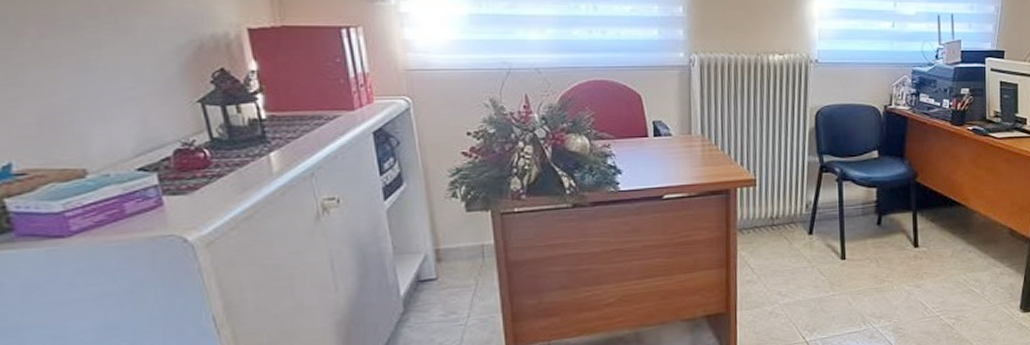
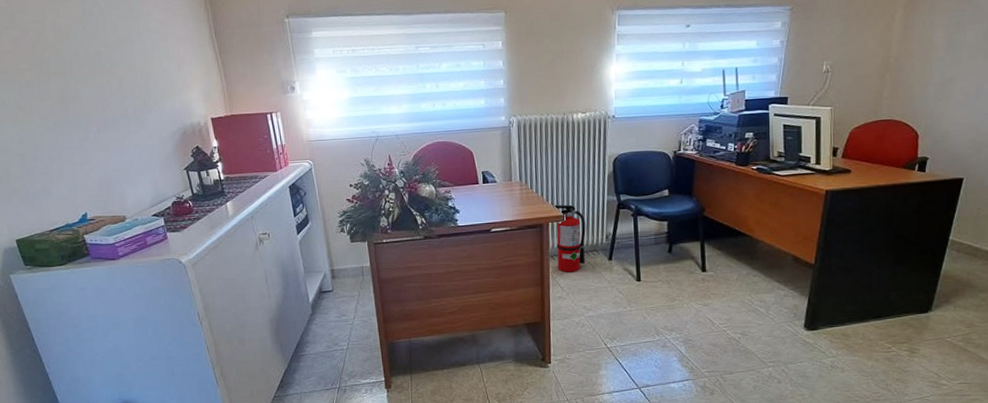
fire extinguisher: none [743,166,782,250] -> present [553,204,586,273]

